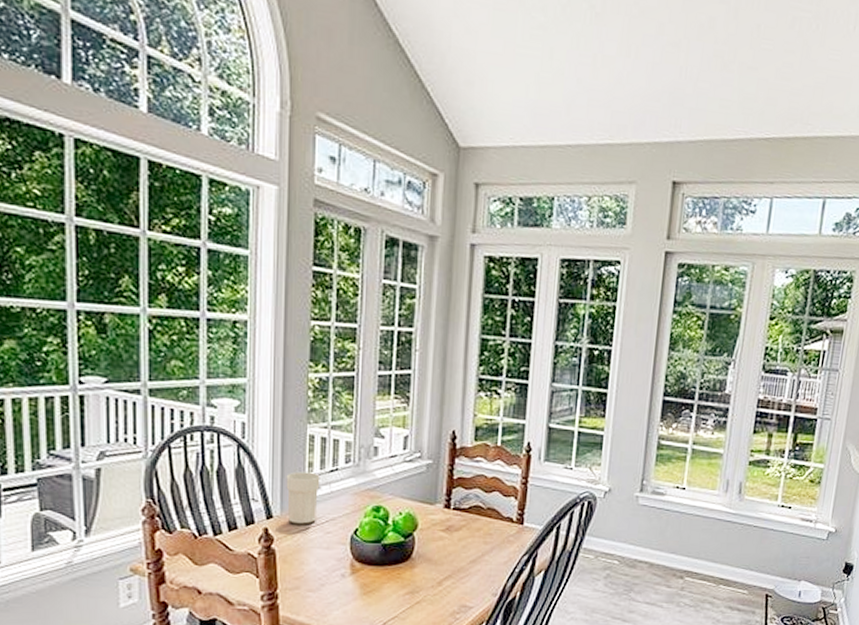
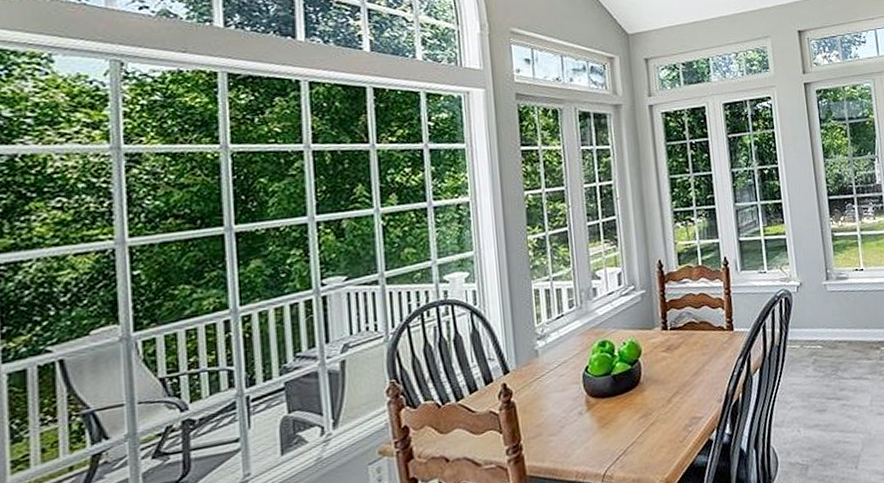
cup: present [286,471,320,525] -> none [517,322,549,375]

